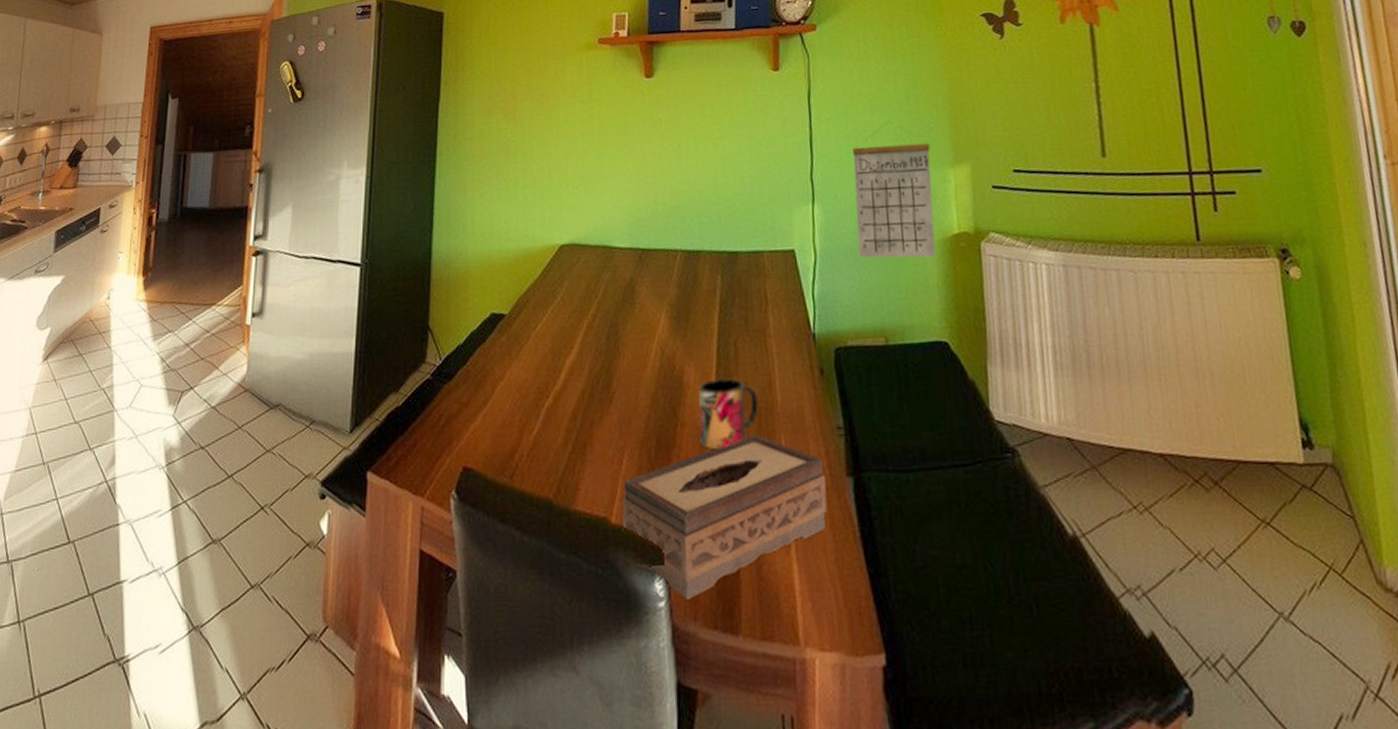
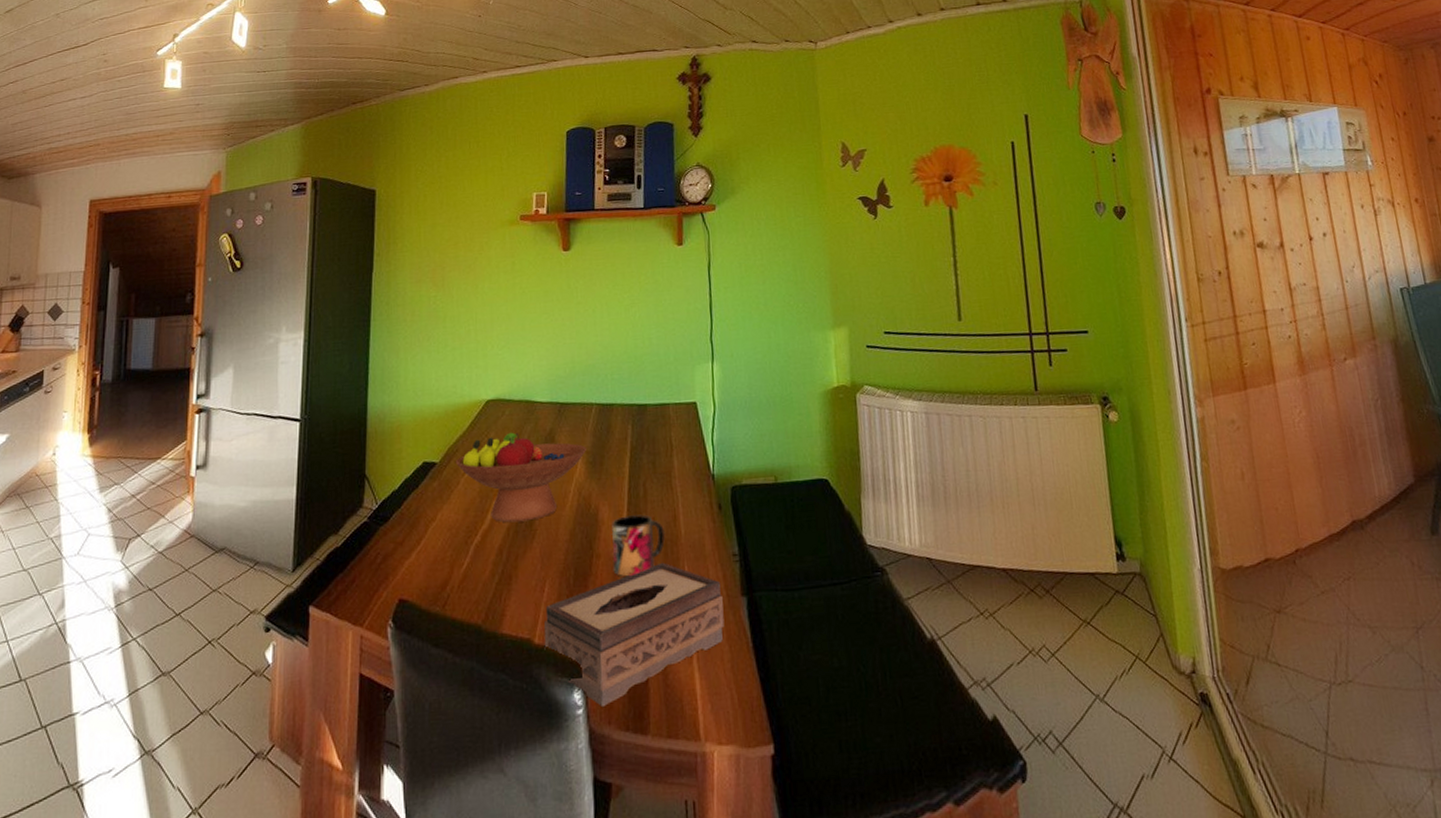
fruit bowl: none [525,281,670,384] -> present [455,432,586,523]
calendar: present [852,121,937,258] -> none [746,289,819,409]

